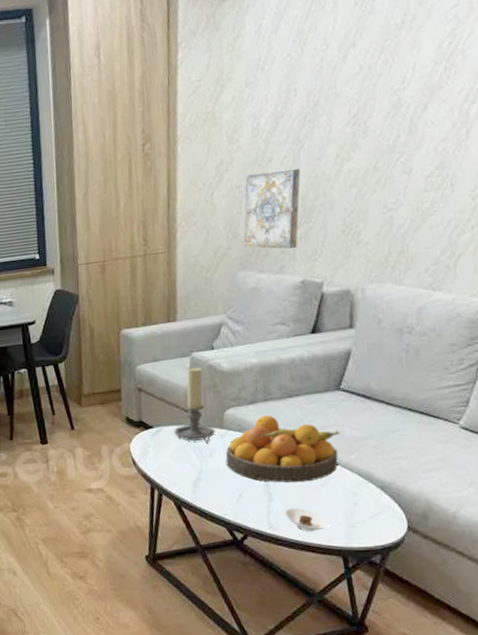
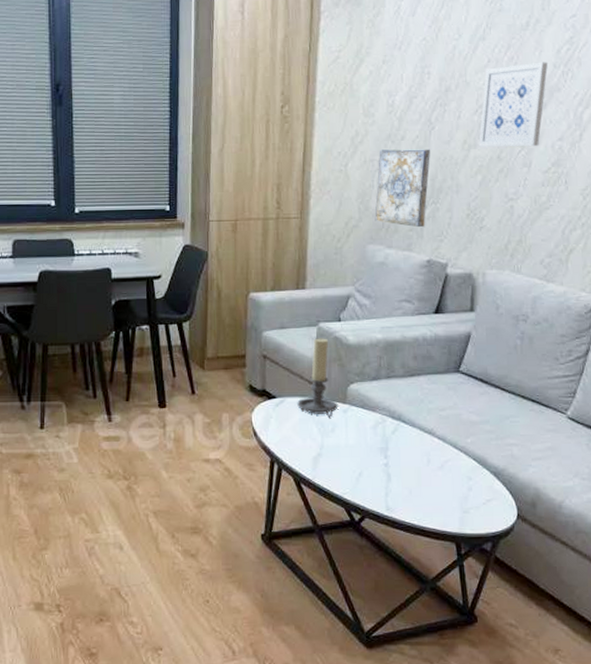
fruit bowl: present [225,415,340,483] -> none [347,393,458,464]
saucer: present [284,507,329,532] -> none [402,490,444,516]
wall art: none [352,59,428,159] -> present [479,62,549,147]

